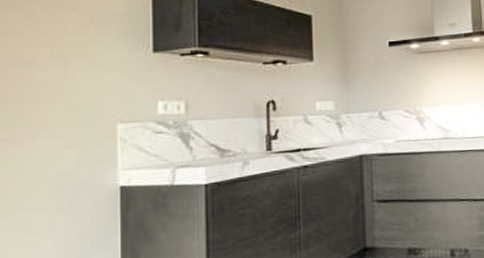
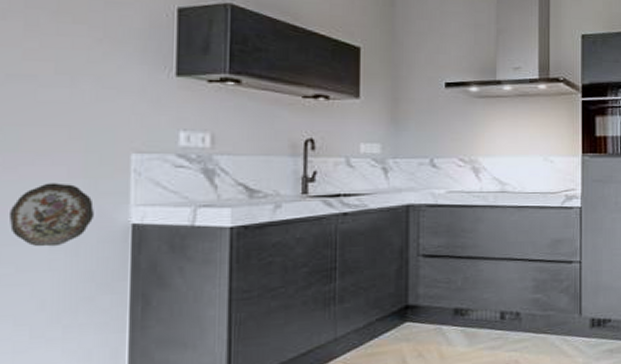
decorative plate: none [15,153,87,212] -> present [8,183,94,247]

